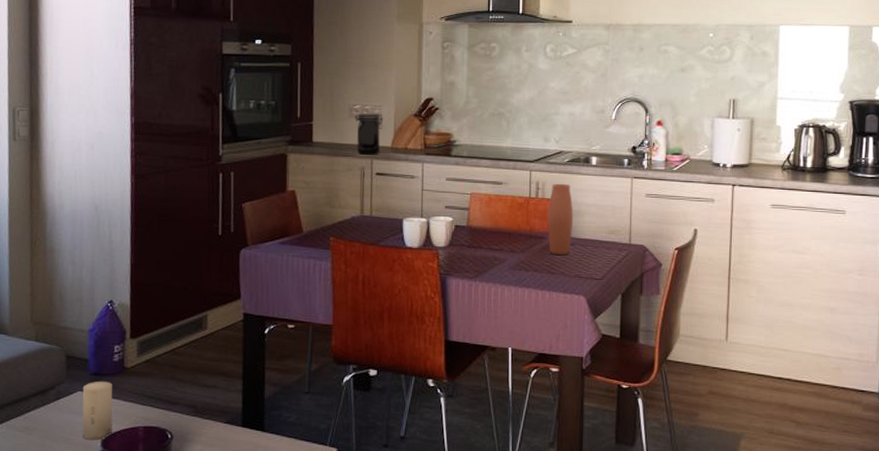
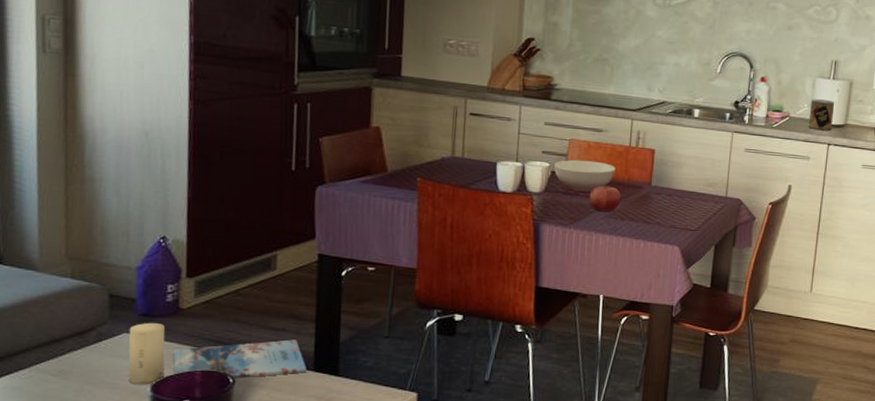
magazine: none [119,396,235,435] -> present [173,339,307,379]
jar: present [354,112,383,155] -> none [449,48,480,94]
bowl: none [457,213,517,244] -> present [553,159,616,192]
fruit: none [492,236,524,264] -> present [589,184,621,212]
vase: present [547,183,574,256] -> none [646,133,673,206]
tin can: none [710,140,737,172] -> present [808,99,835,131]

